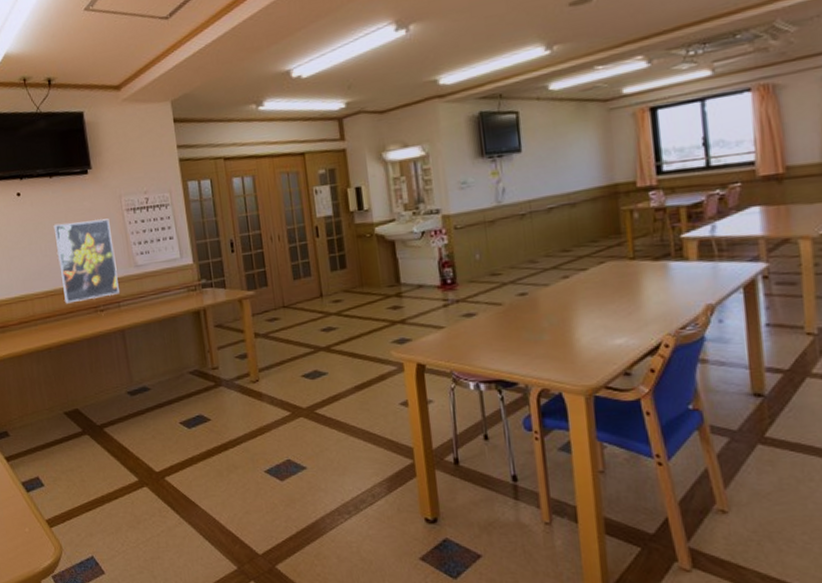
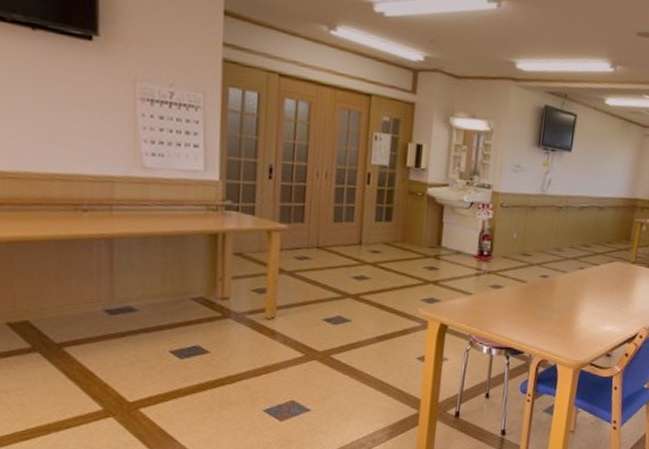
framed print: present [53,218,120,304] -> none [27,90,115,196]

